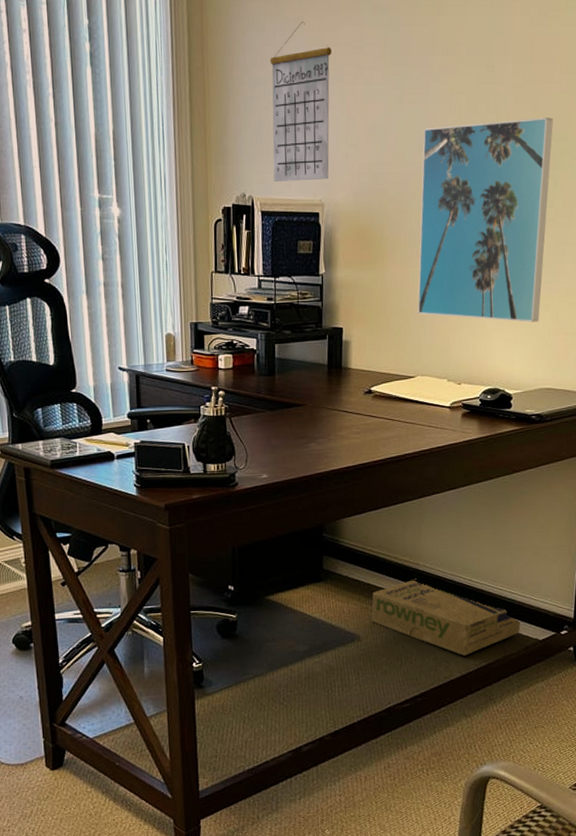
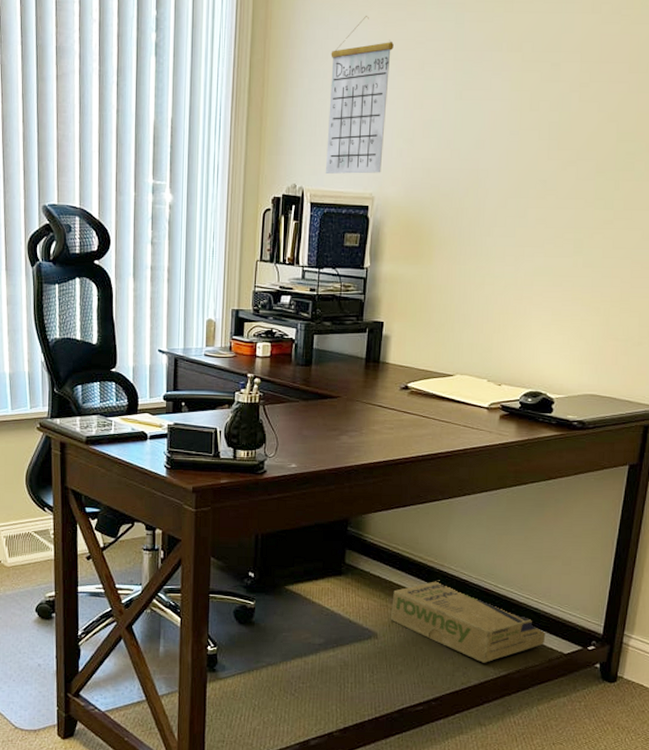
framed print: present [417,117,553,322] -> none [461,117,618,326]

